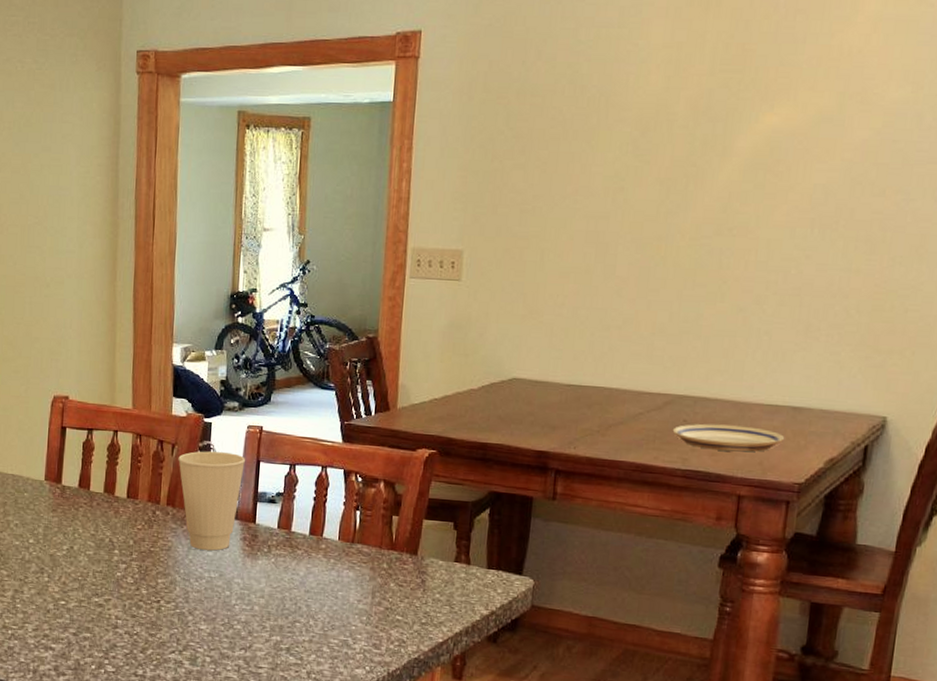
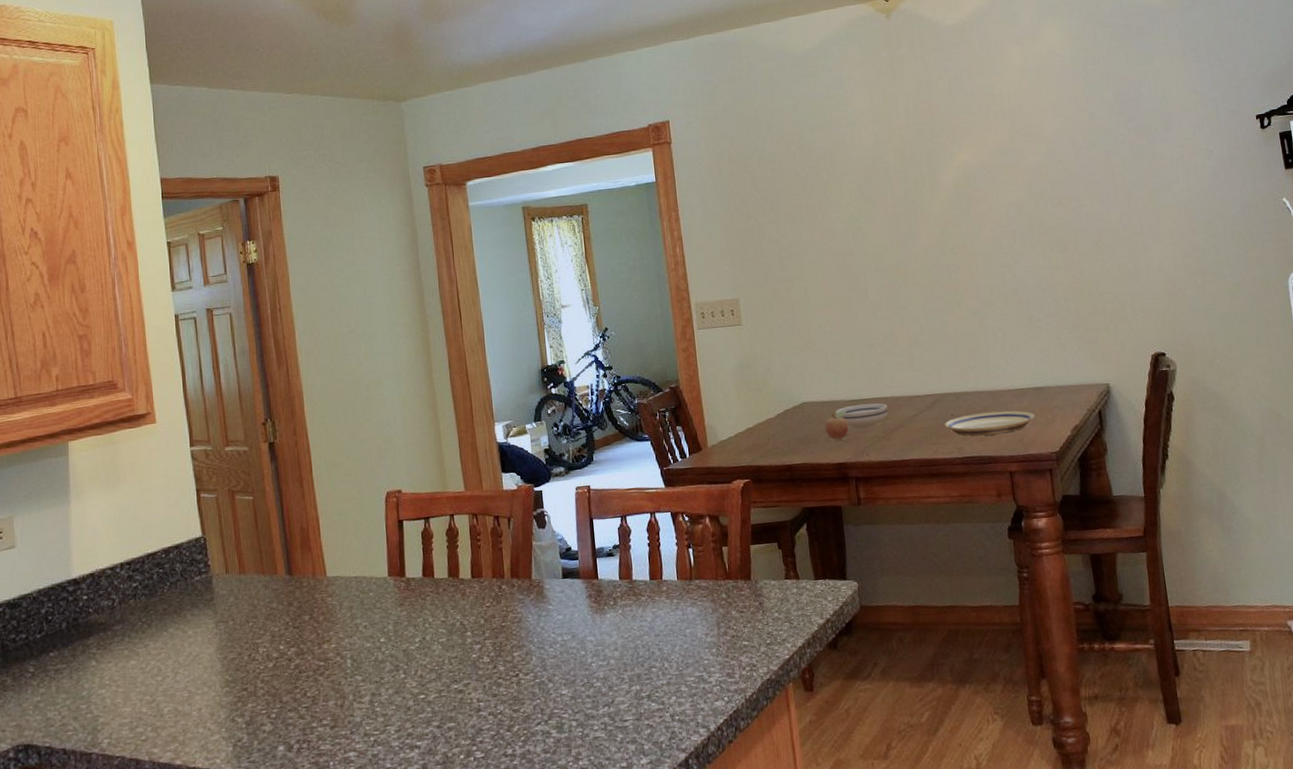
cup: present [178,451,246,551] -> none [515,515,580,616]
fruit: none [532,394,561,426] -> present [824,410,850,440]
bowl: none [549,390,610,419] -> present [835,403,888,430]

